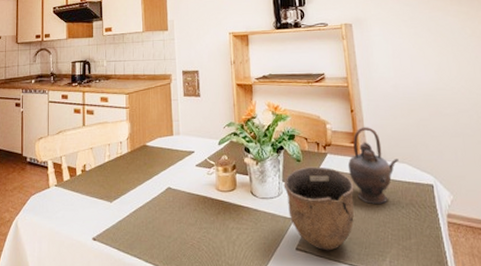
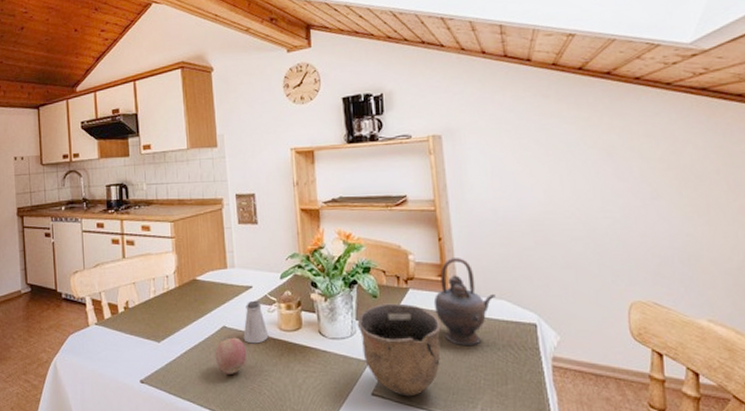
apple: none [160,197,188,231] -> present [215,337,247,374]
saltshaker: none [185,164,208,203] -> present [243,300,269,344]

